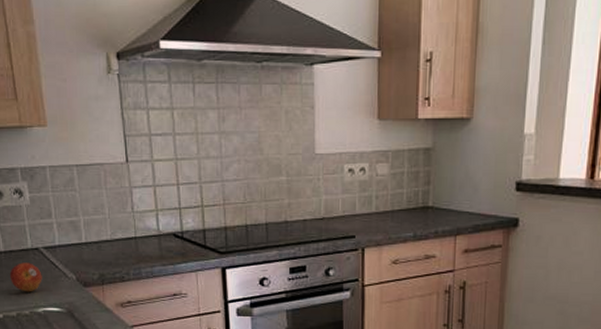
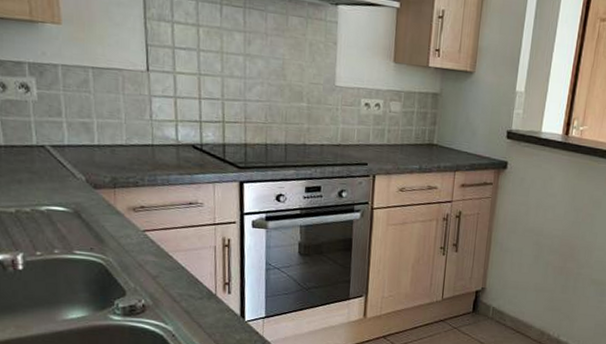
fruit: present [9,262,42,292] -> none [9,158,47,190]

